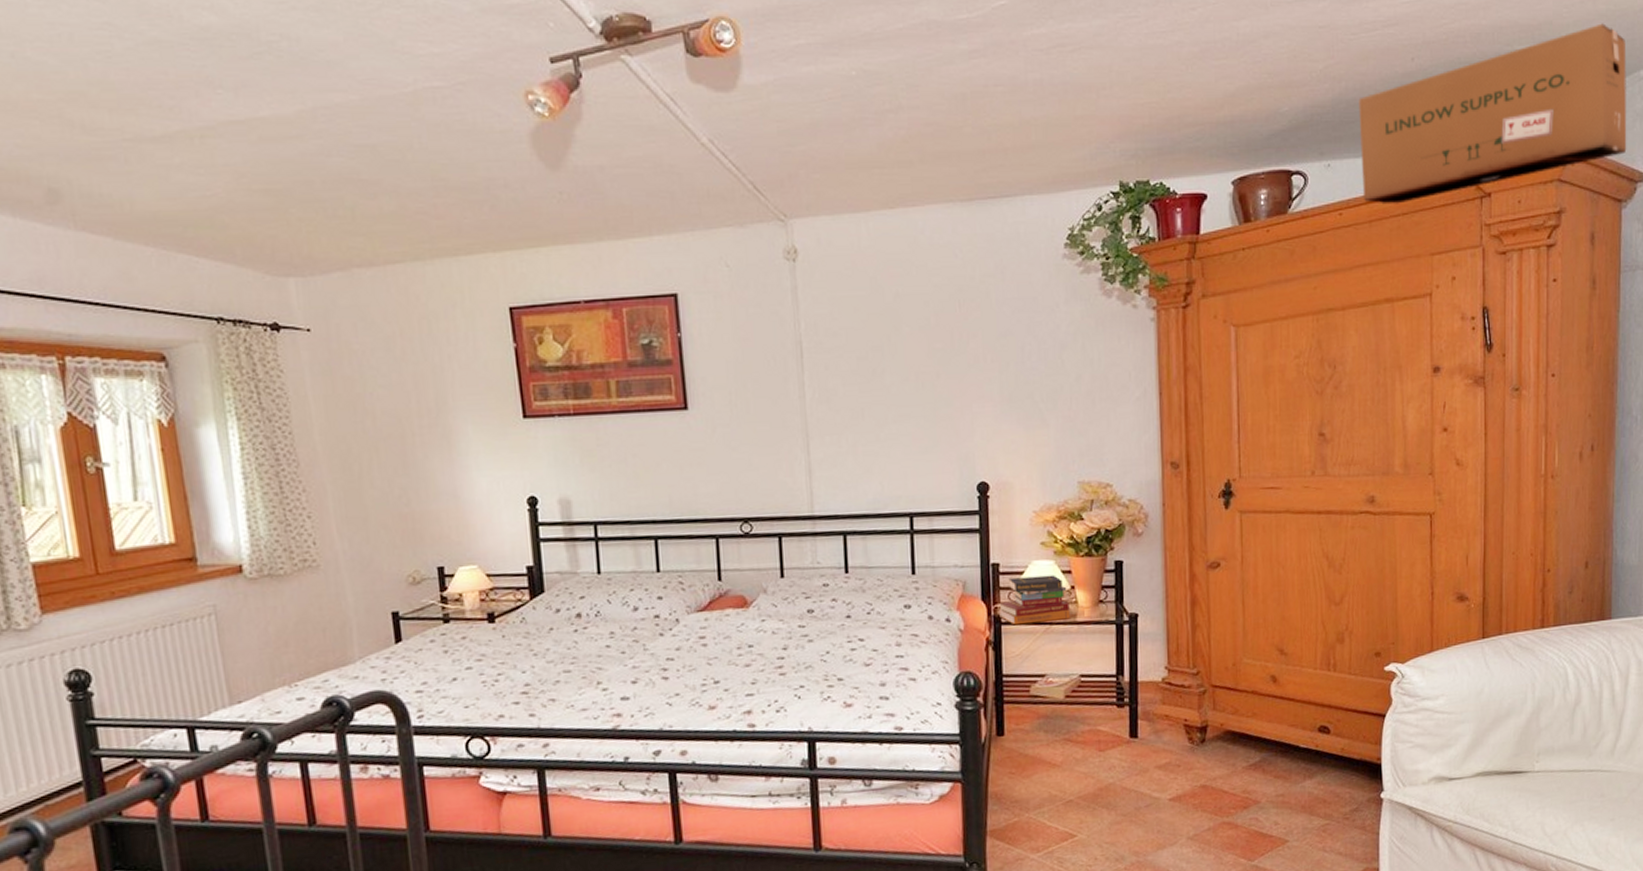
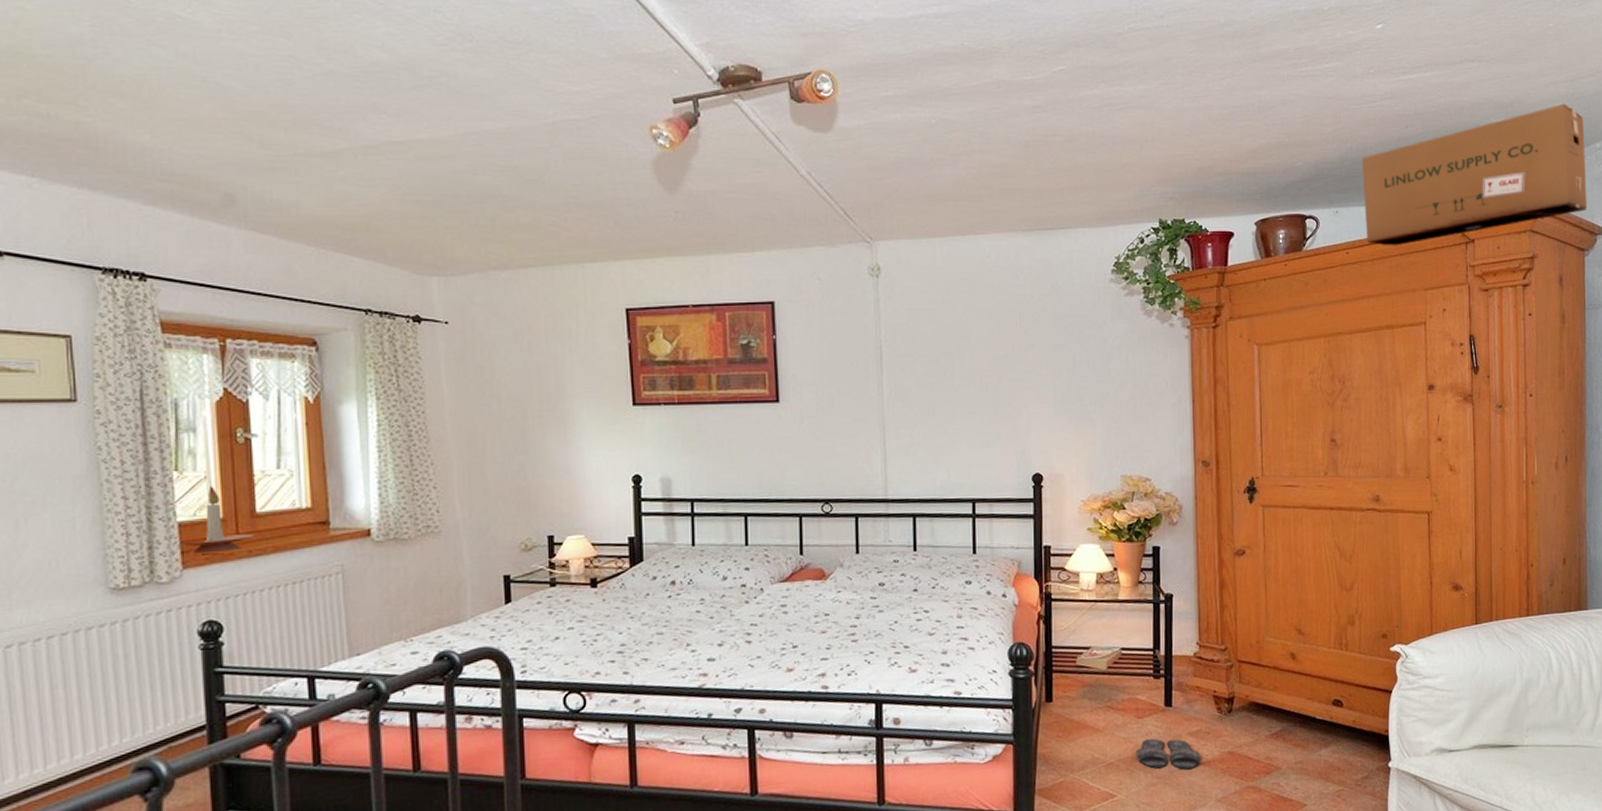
candle holder: none [33,522,117,598] -> present [178,486,255,554]
books: present [999,575,1070,626] -> none [1050,557,1113,602]
slippers: none [1097,772,1169,806] -> present [1135,738,1200,770]

